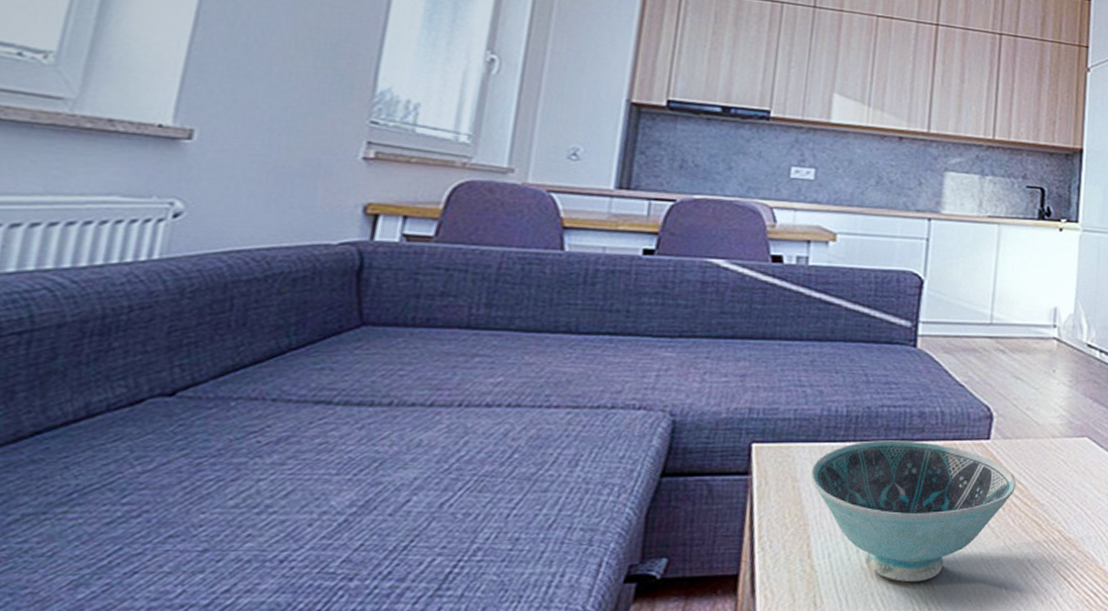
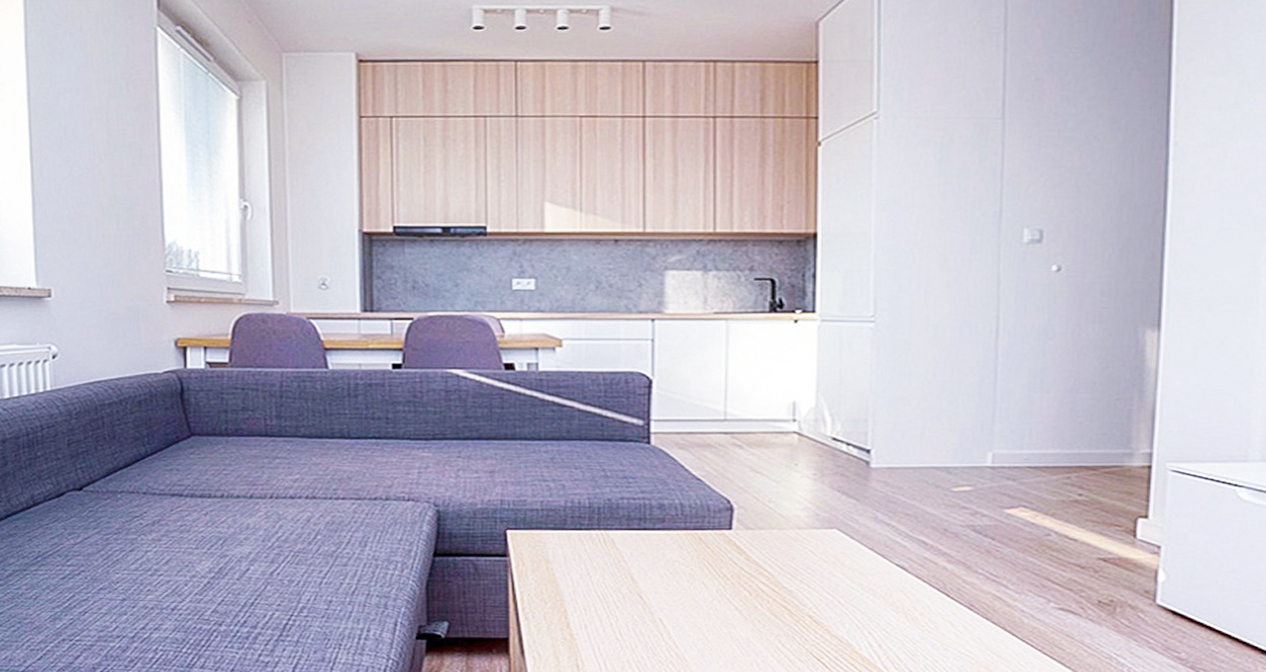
bowl: present [809,440,1017,583] -> none [561,529,762,654]

